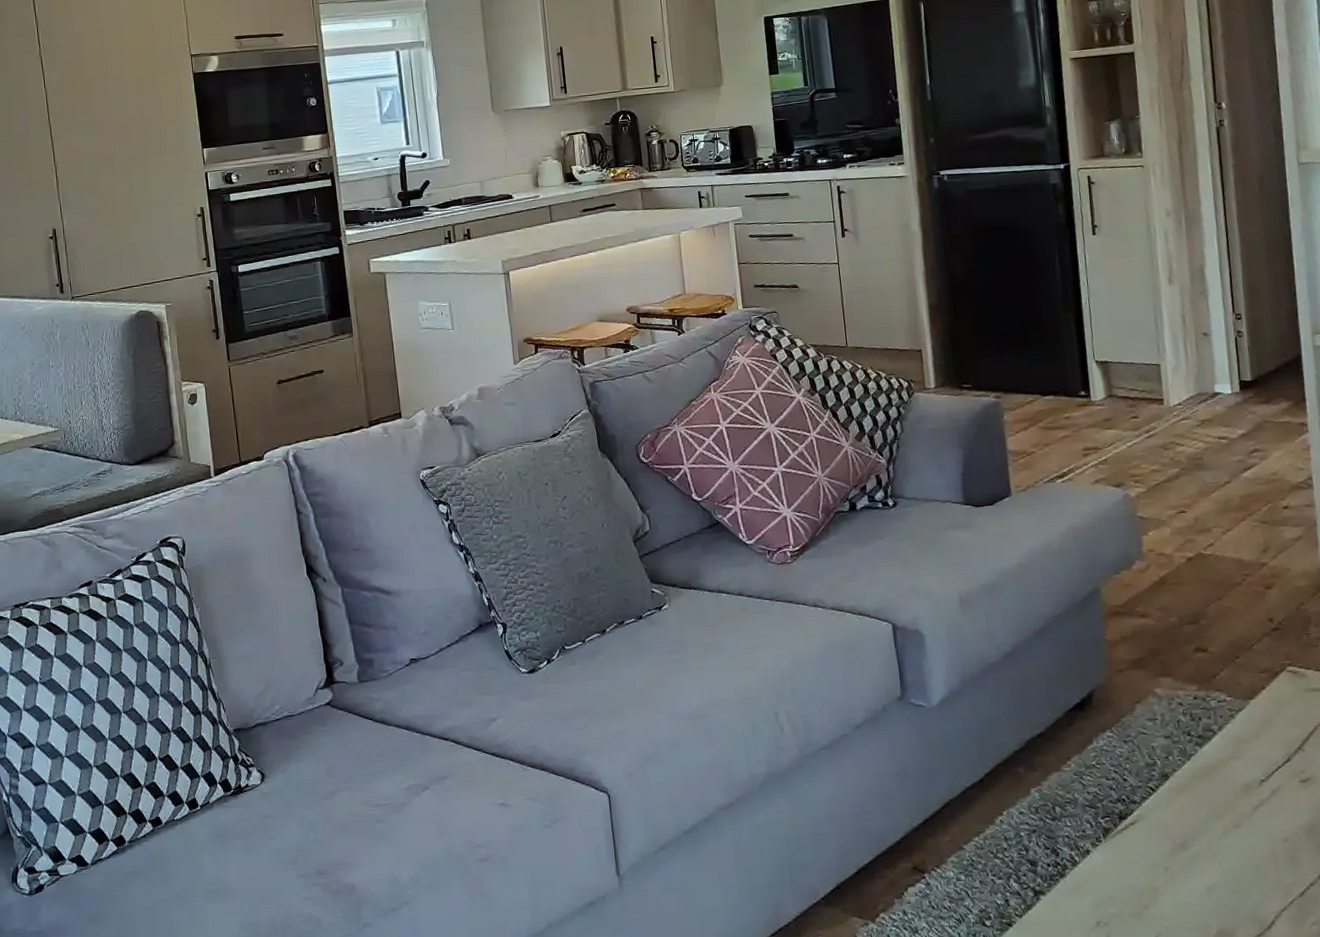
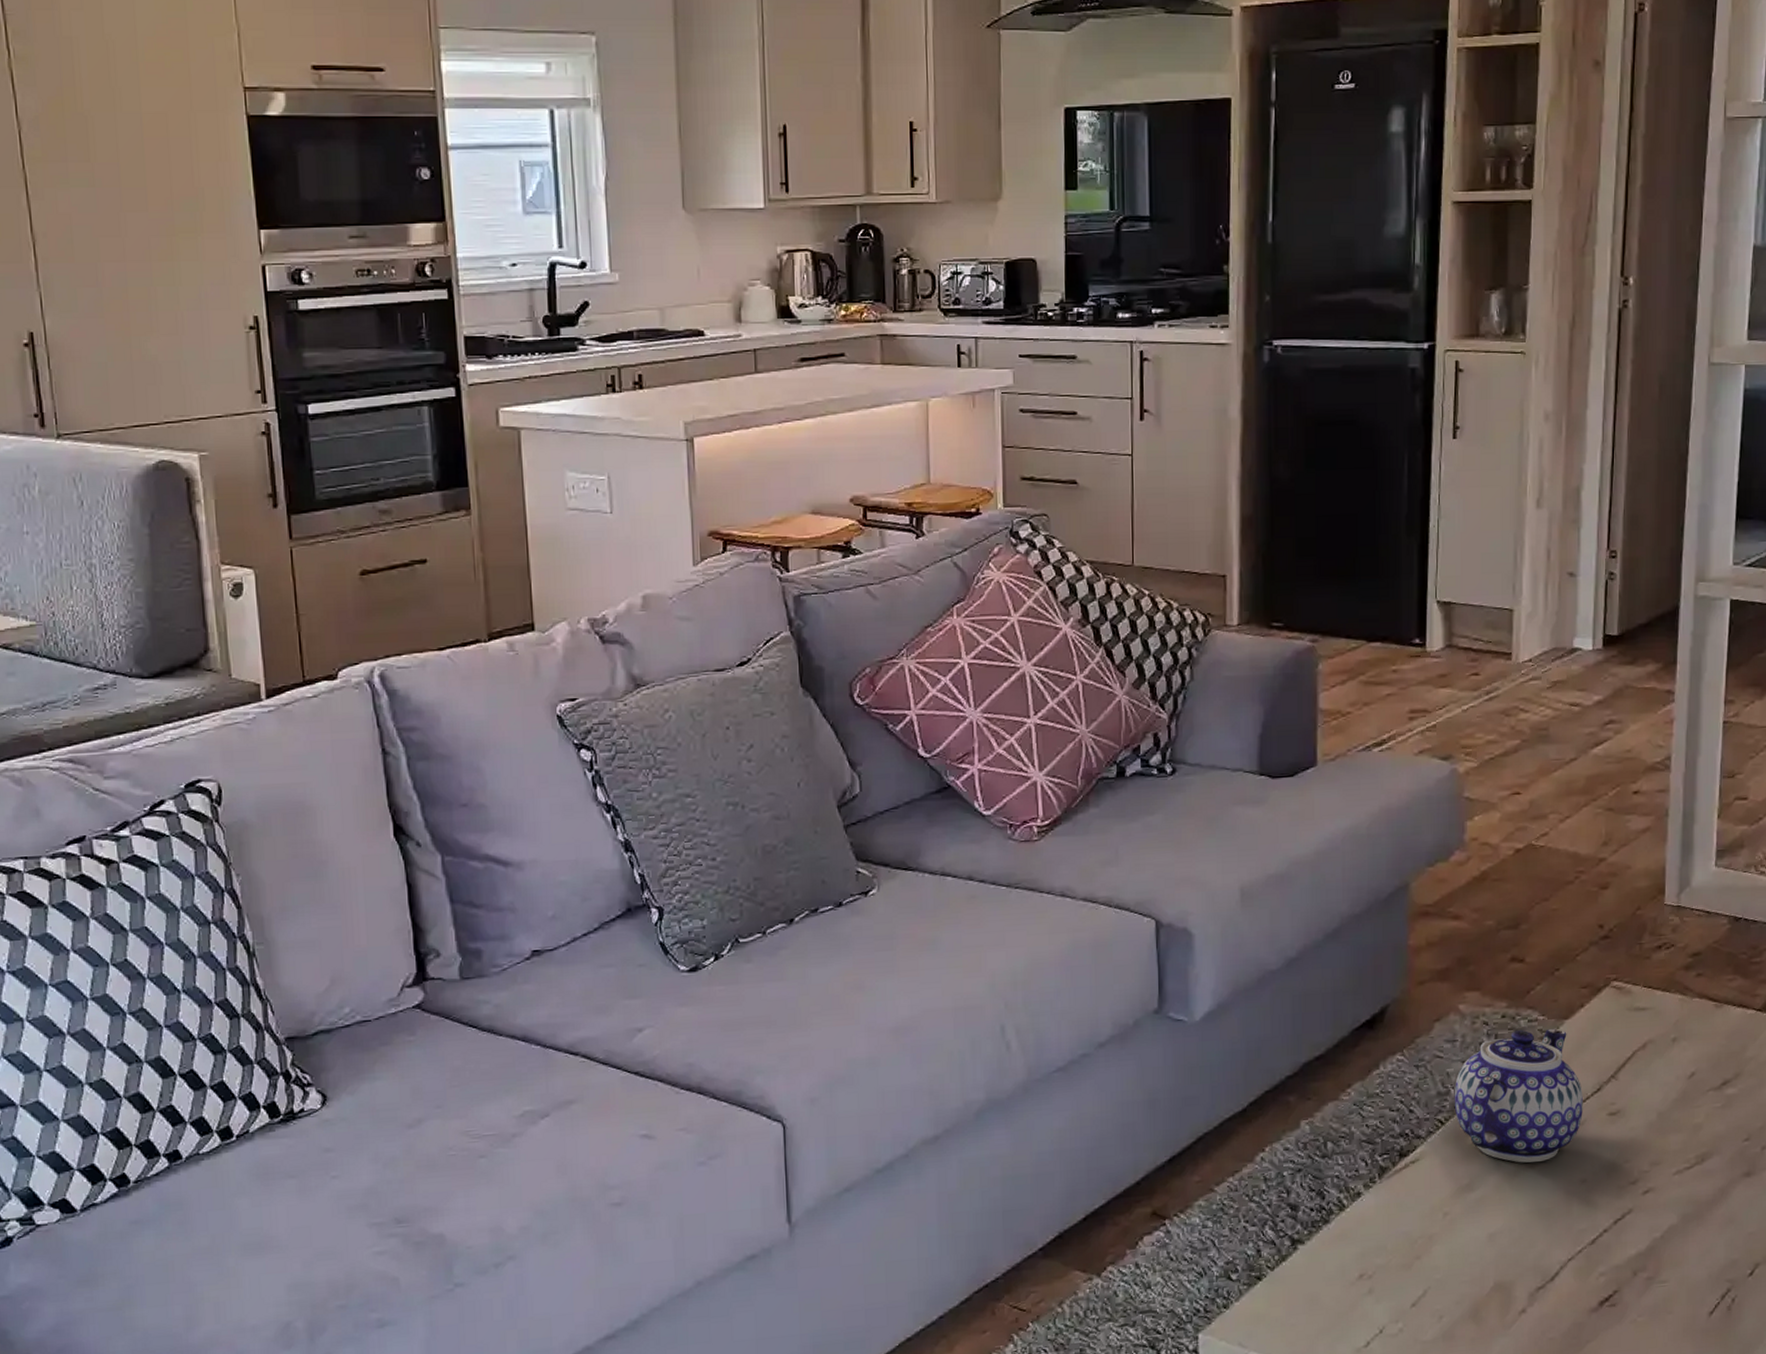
teapot: none [1160,707,1277,825] -> present [1454,1028,1583,1163]

